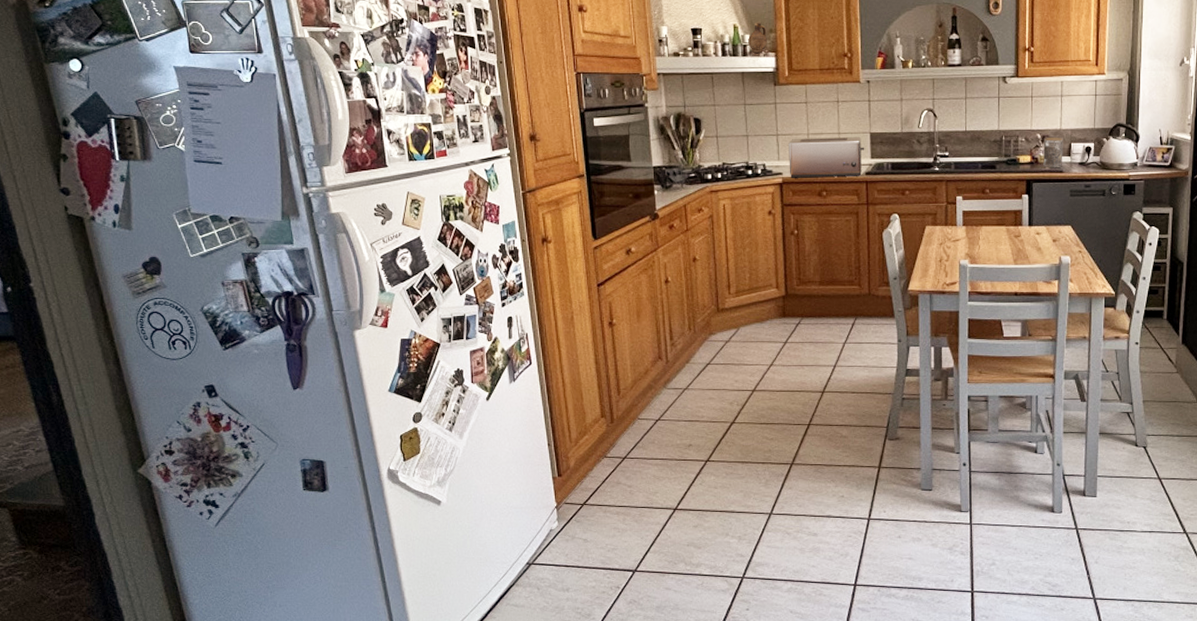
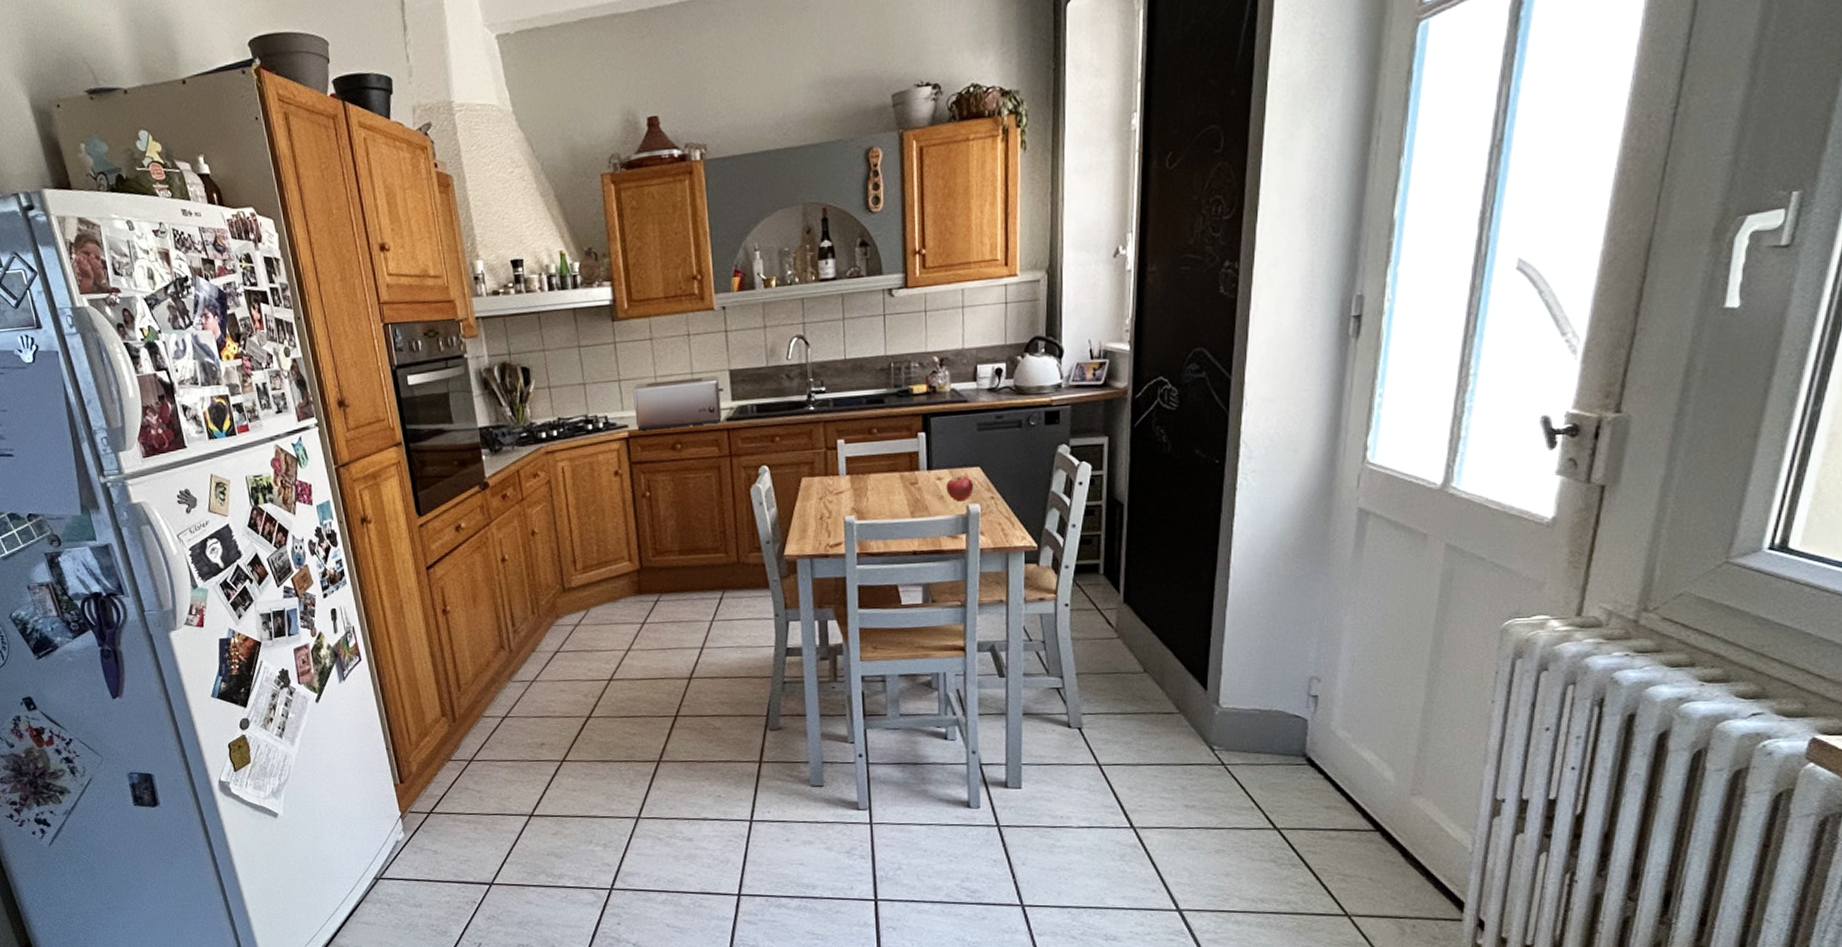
jar: present [1043,138,1063,169] -> none [942,359,968,399]
fruit: none [1043,232,1066,252] -> present [946,475,974,500]

